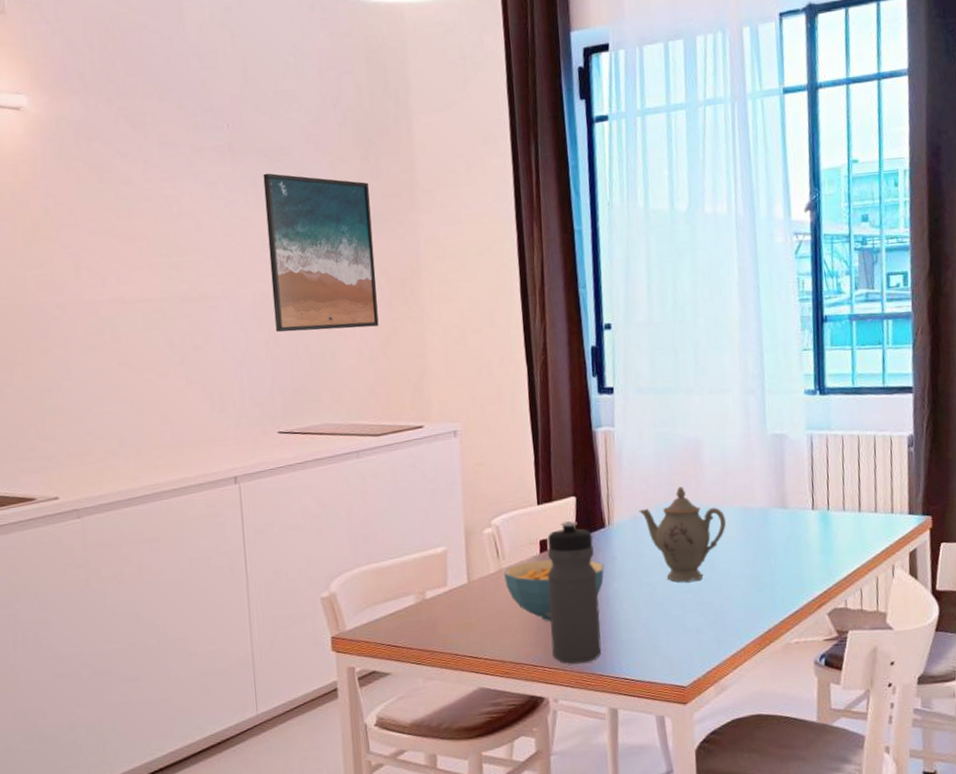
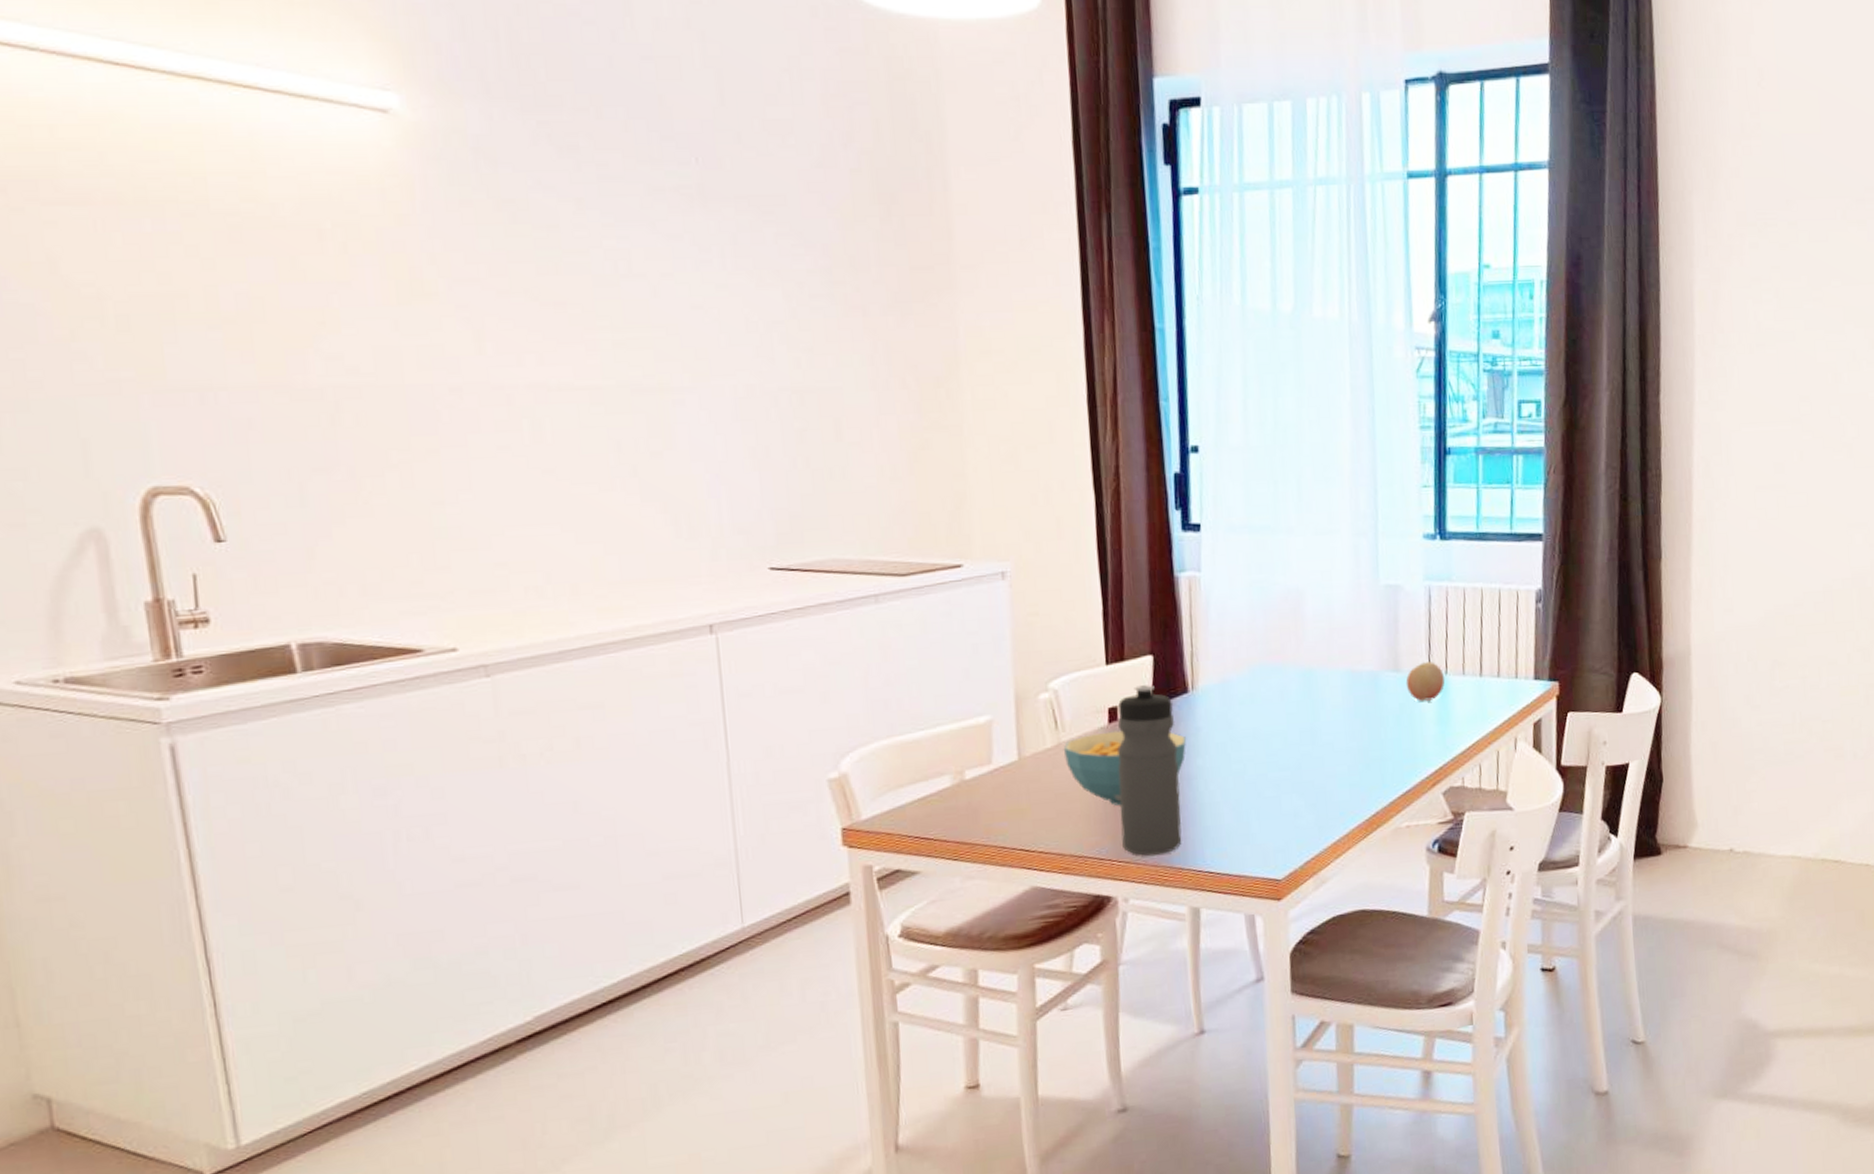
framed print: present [263,173,379,332] -> none [747,228,905,439]
teapot: present [639,487,727,582] -> none [1229,645,1331,758]
fruit: none [792,499,827,534] -> present [1405,662,1445,701]

